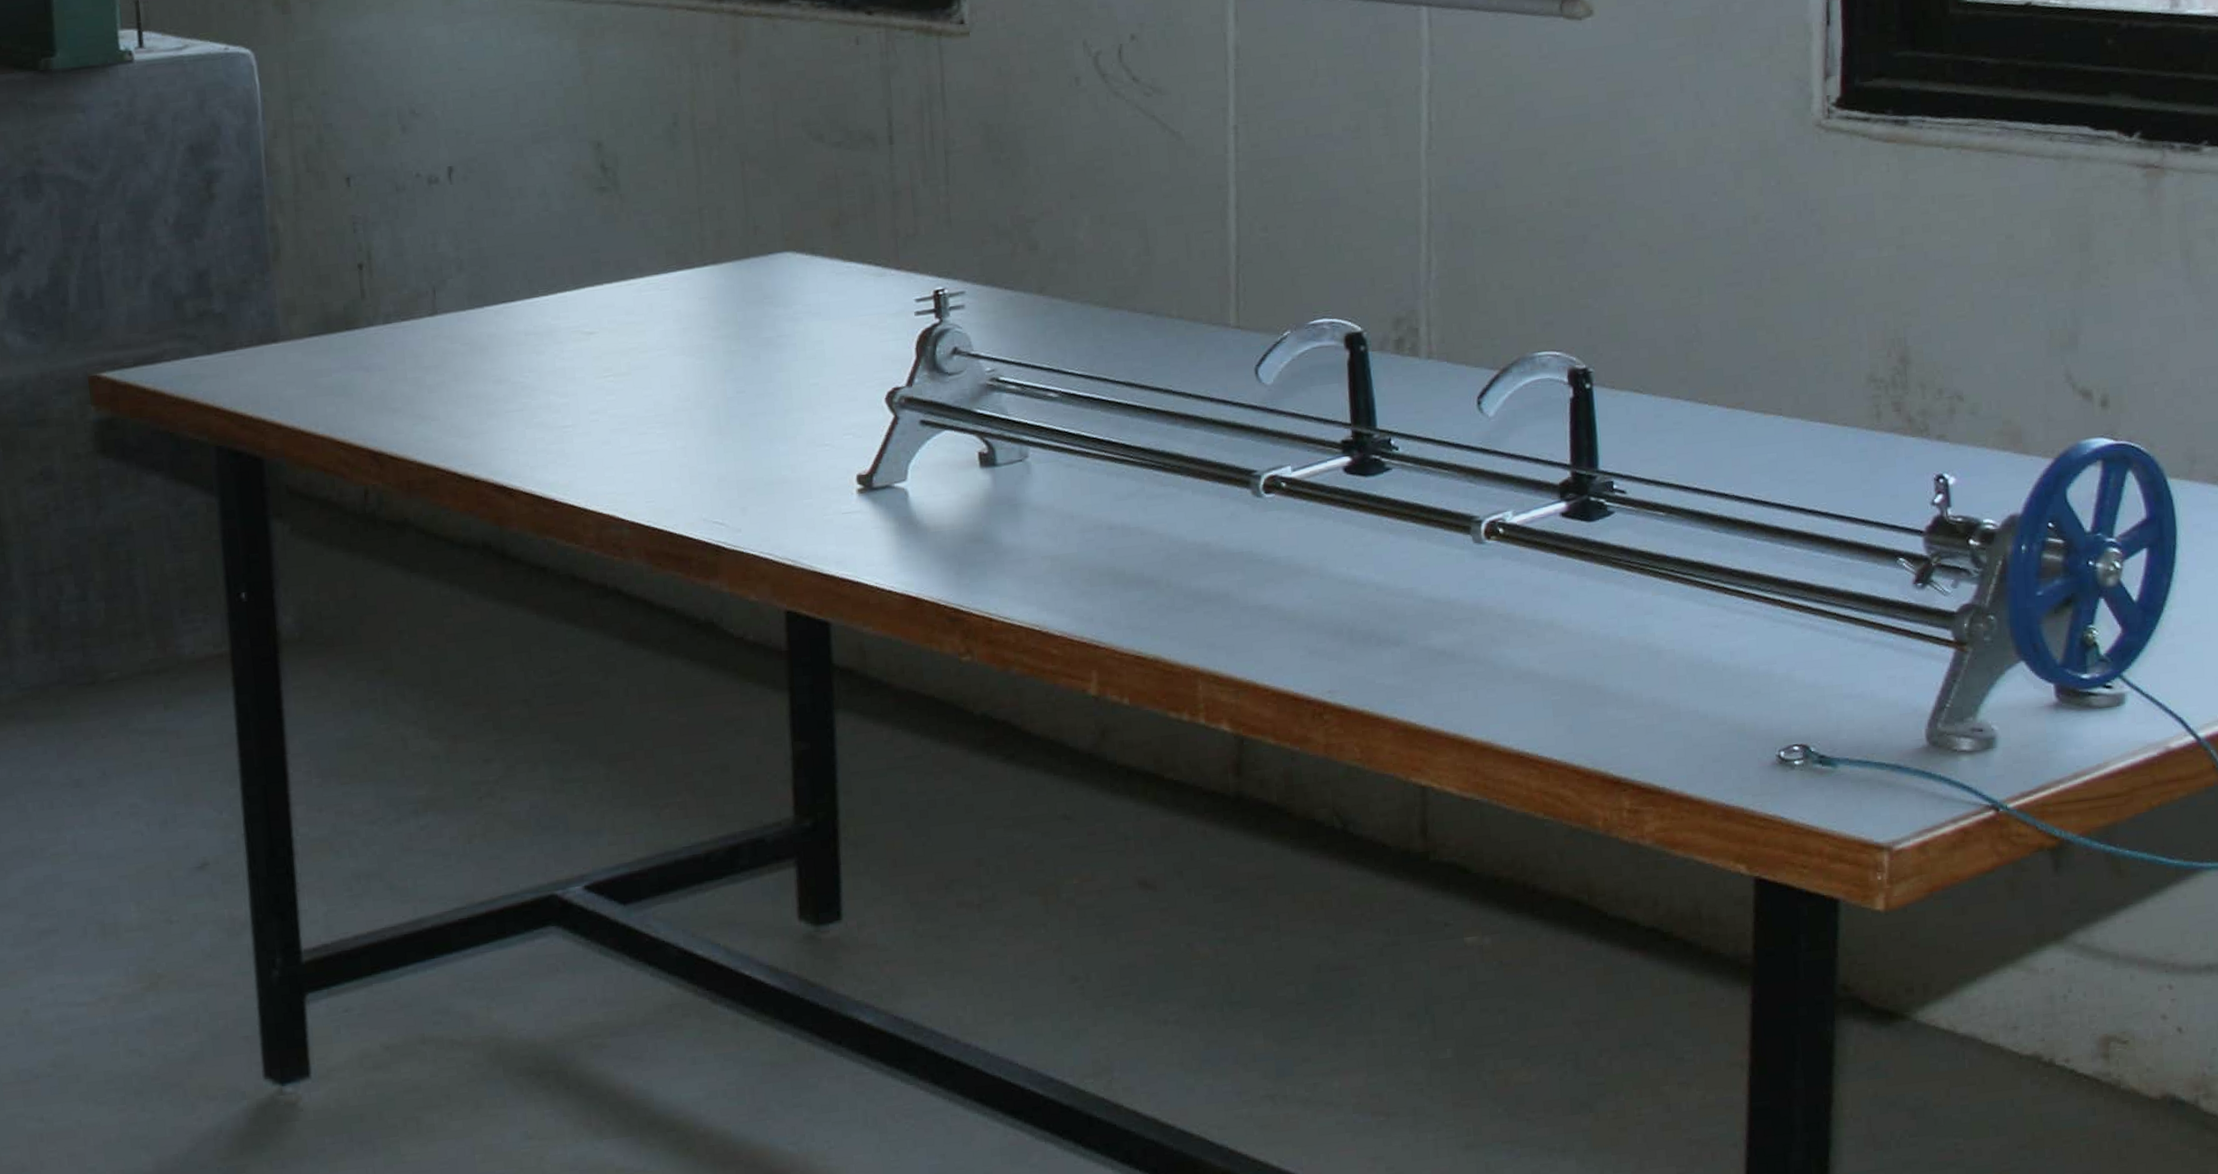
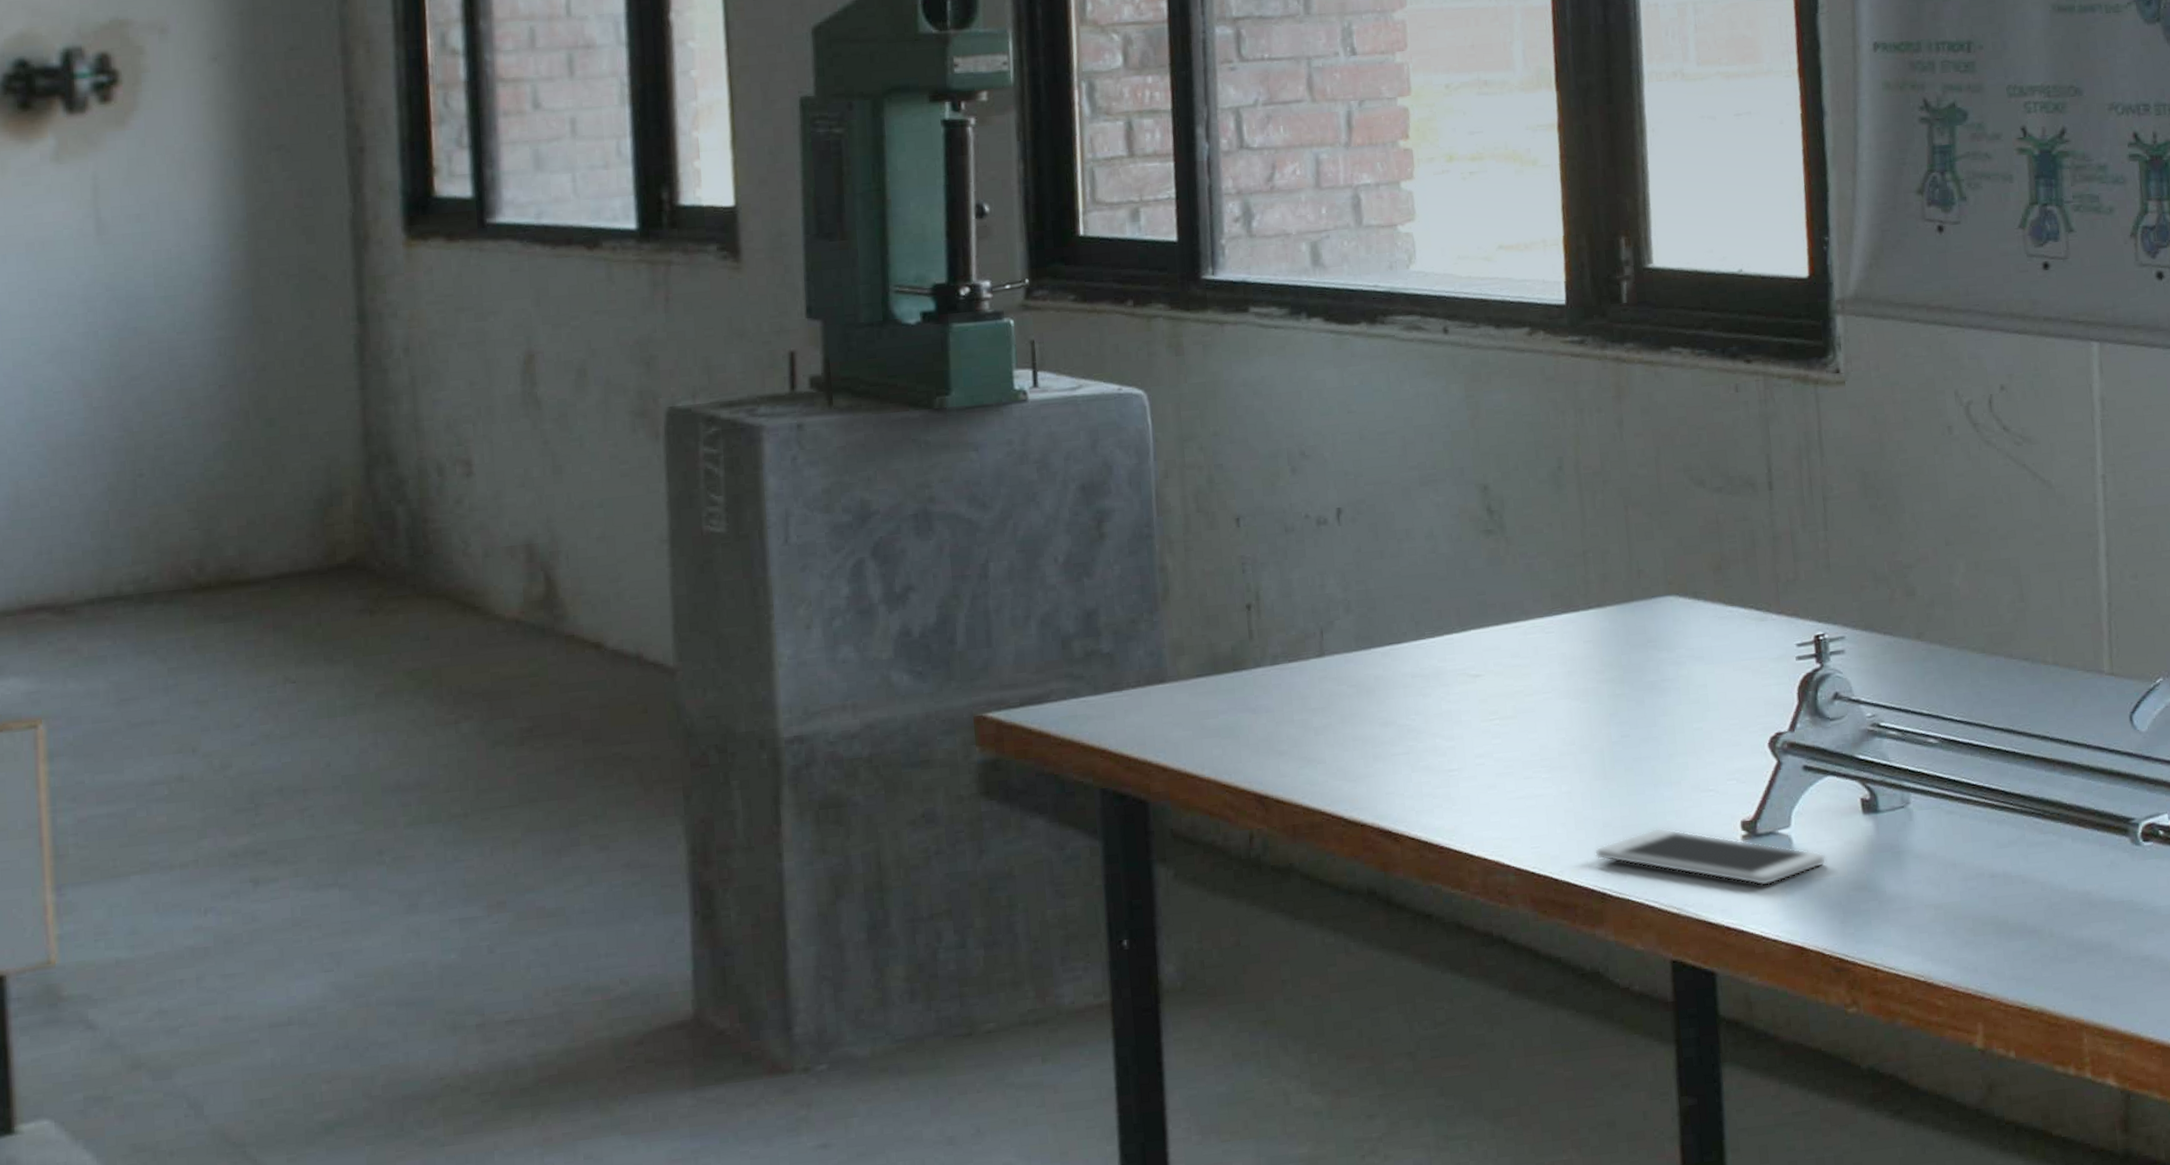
cell phone: none [709,481,943,539] -> present [1595,827,1827,887]

